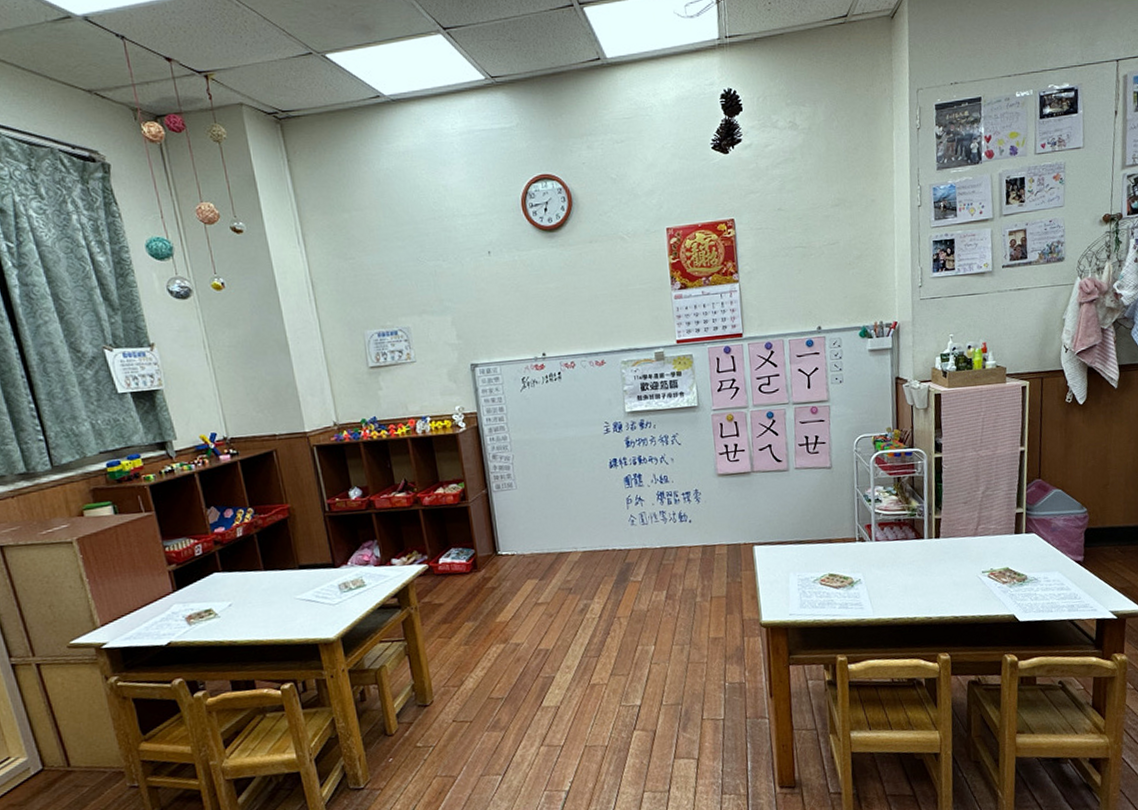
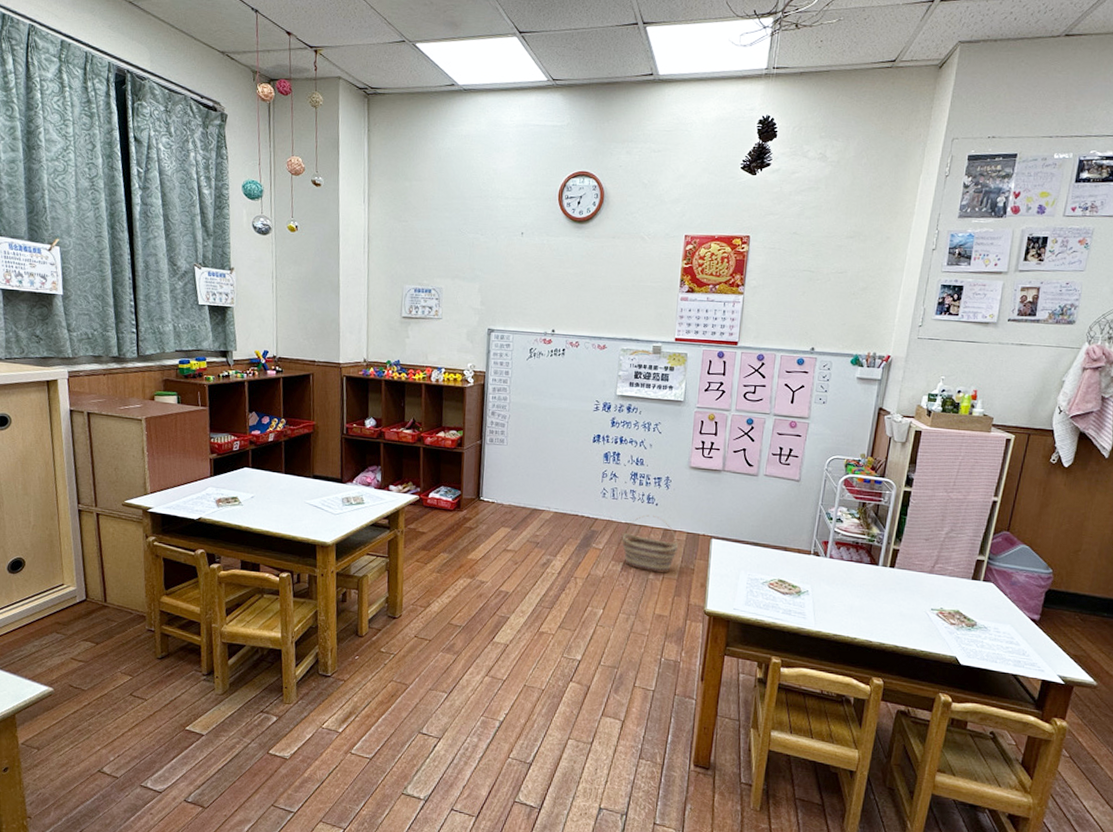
basket: none [660,533,721,594] -> present [621,514,679,574]

